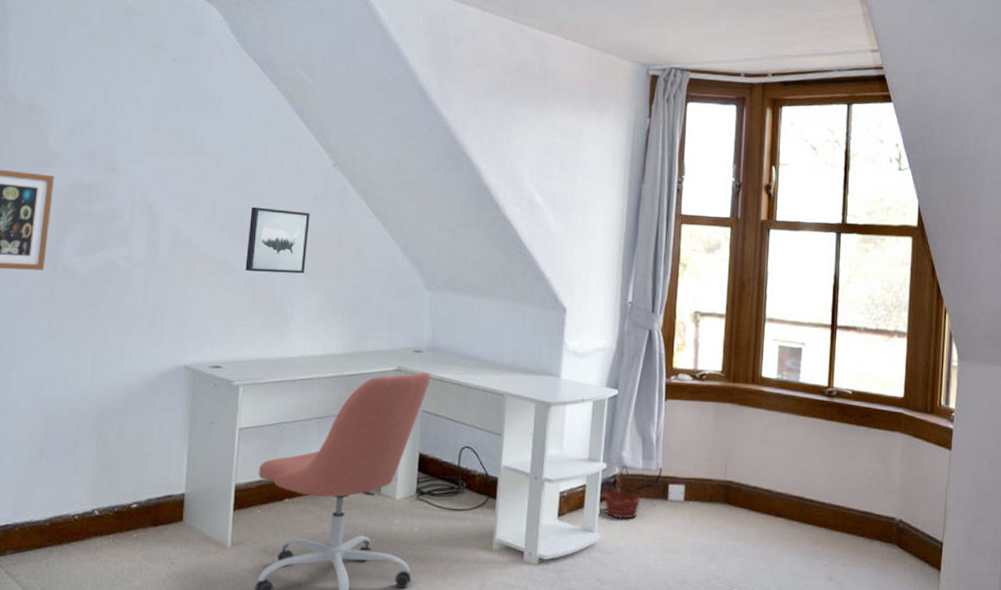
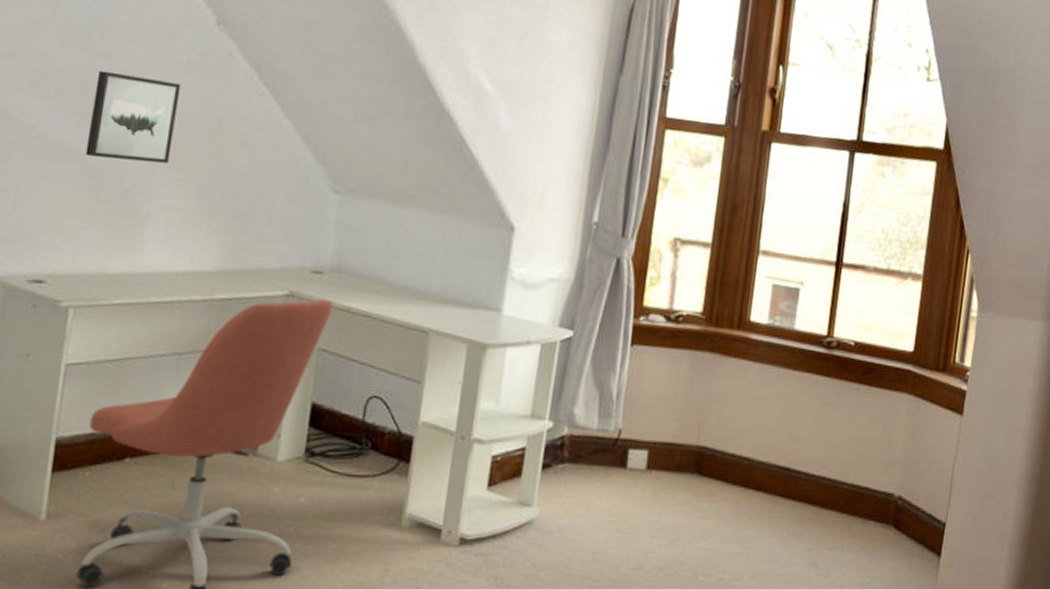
basket: present [604,465,641,519] -> none [547,424,593,491]

